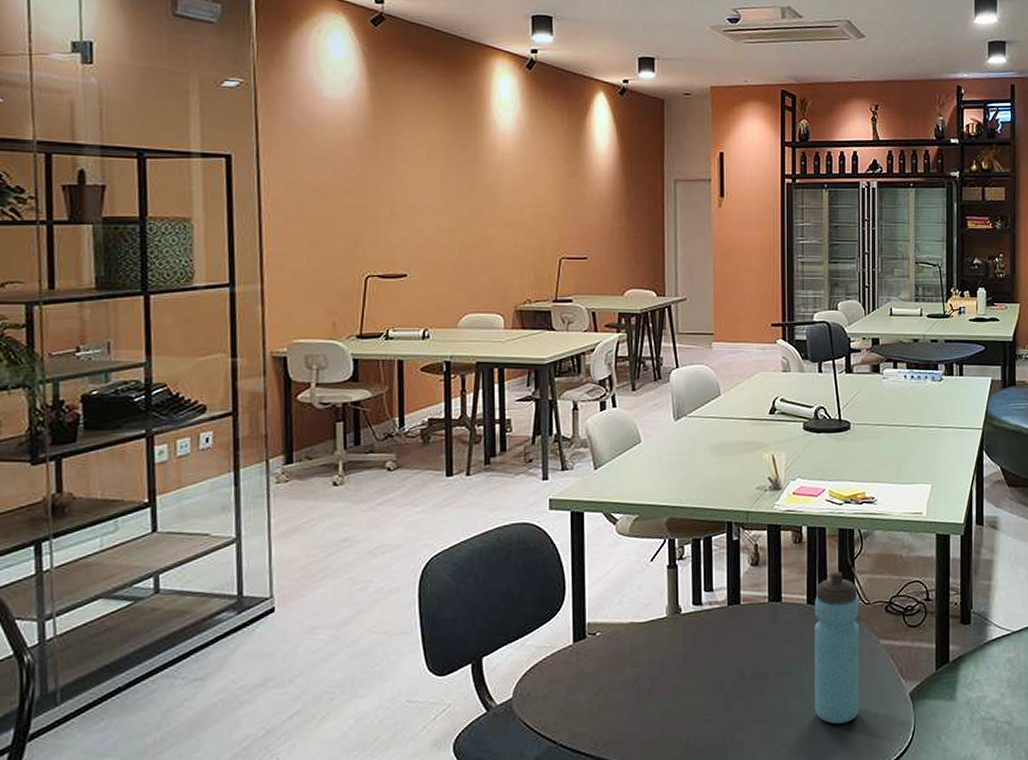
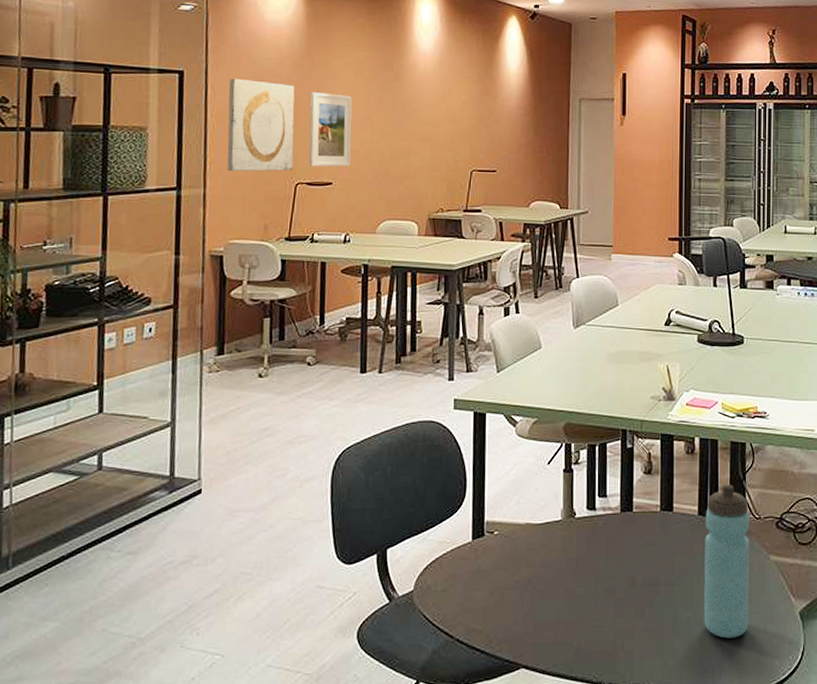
wall art: none [284,162,362,265] -> present [227,78,295,172]
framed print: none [378,177,427,258] -> present [309,92,352,167]

